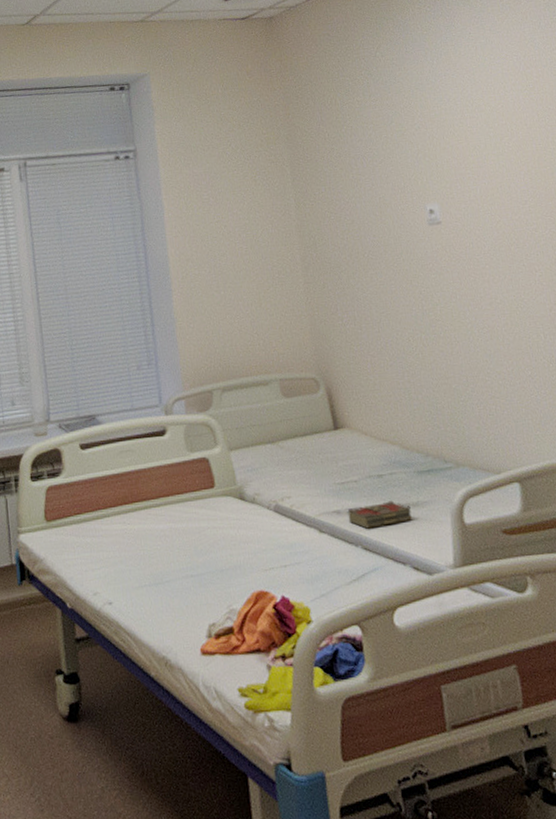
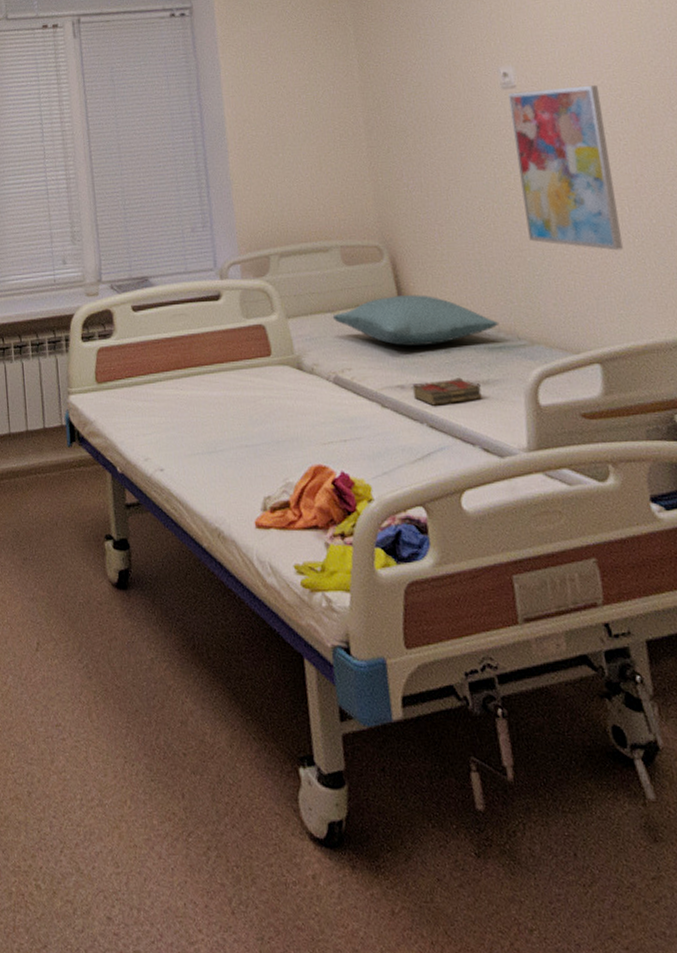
pillow: none [272,423,428,473] -> present [332,294,499,346]
wall art: none [434,220,539,376] -> present [508,85,623,251]

